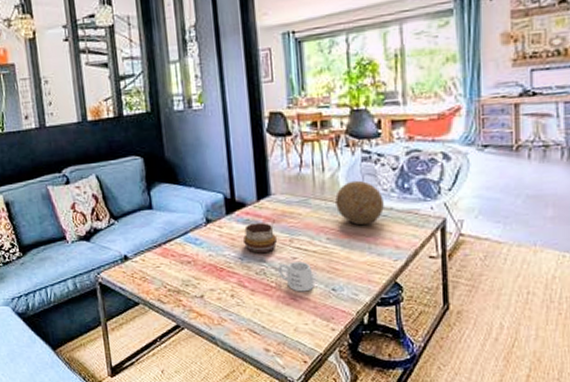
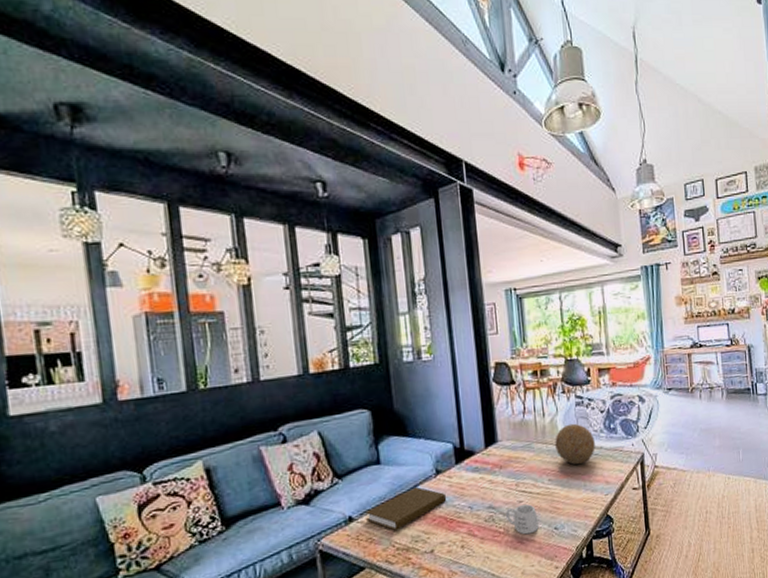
book: none [139,233,217,273] -> present [366,486,447,531]
decorative bowl: present [242,223,278,254] -> none [472,469,505,501]

